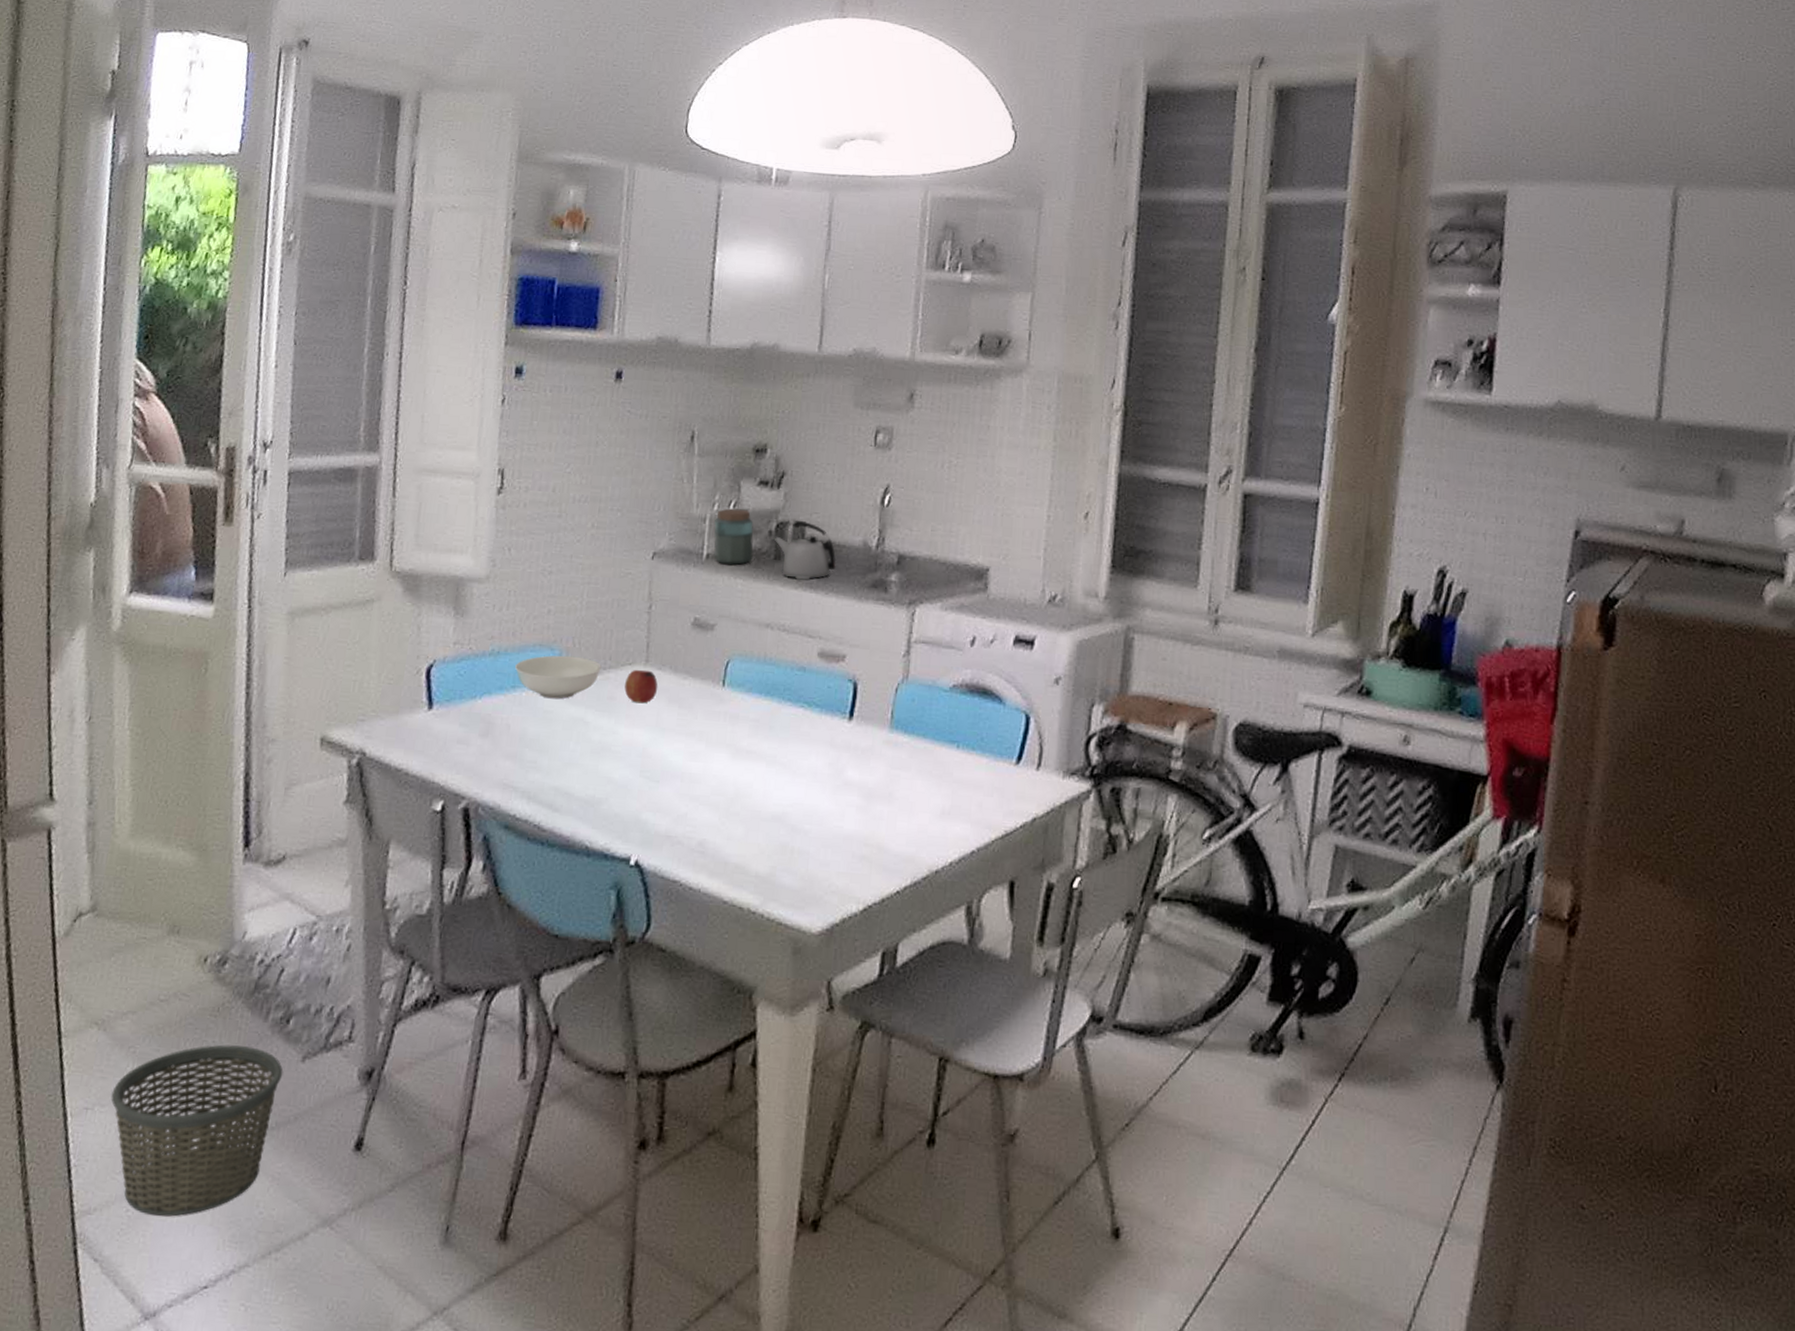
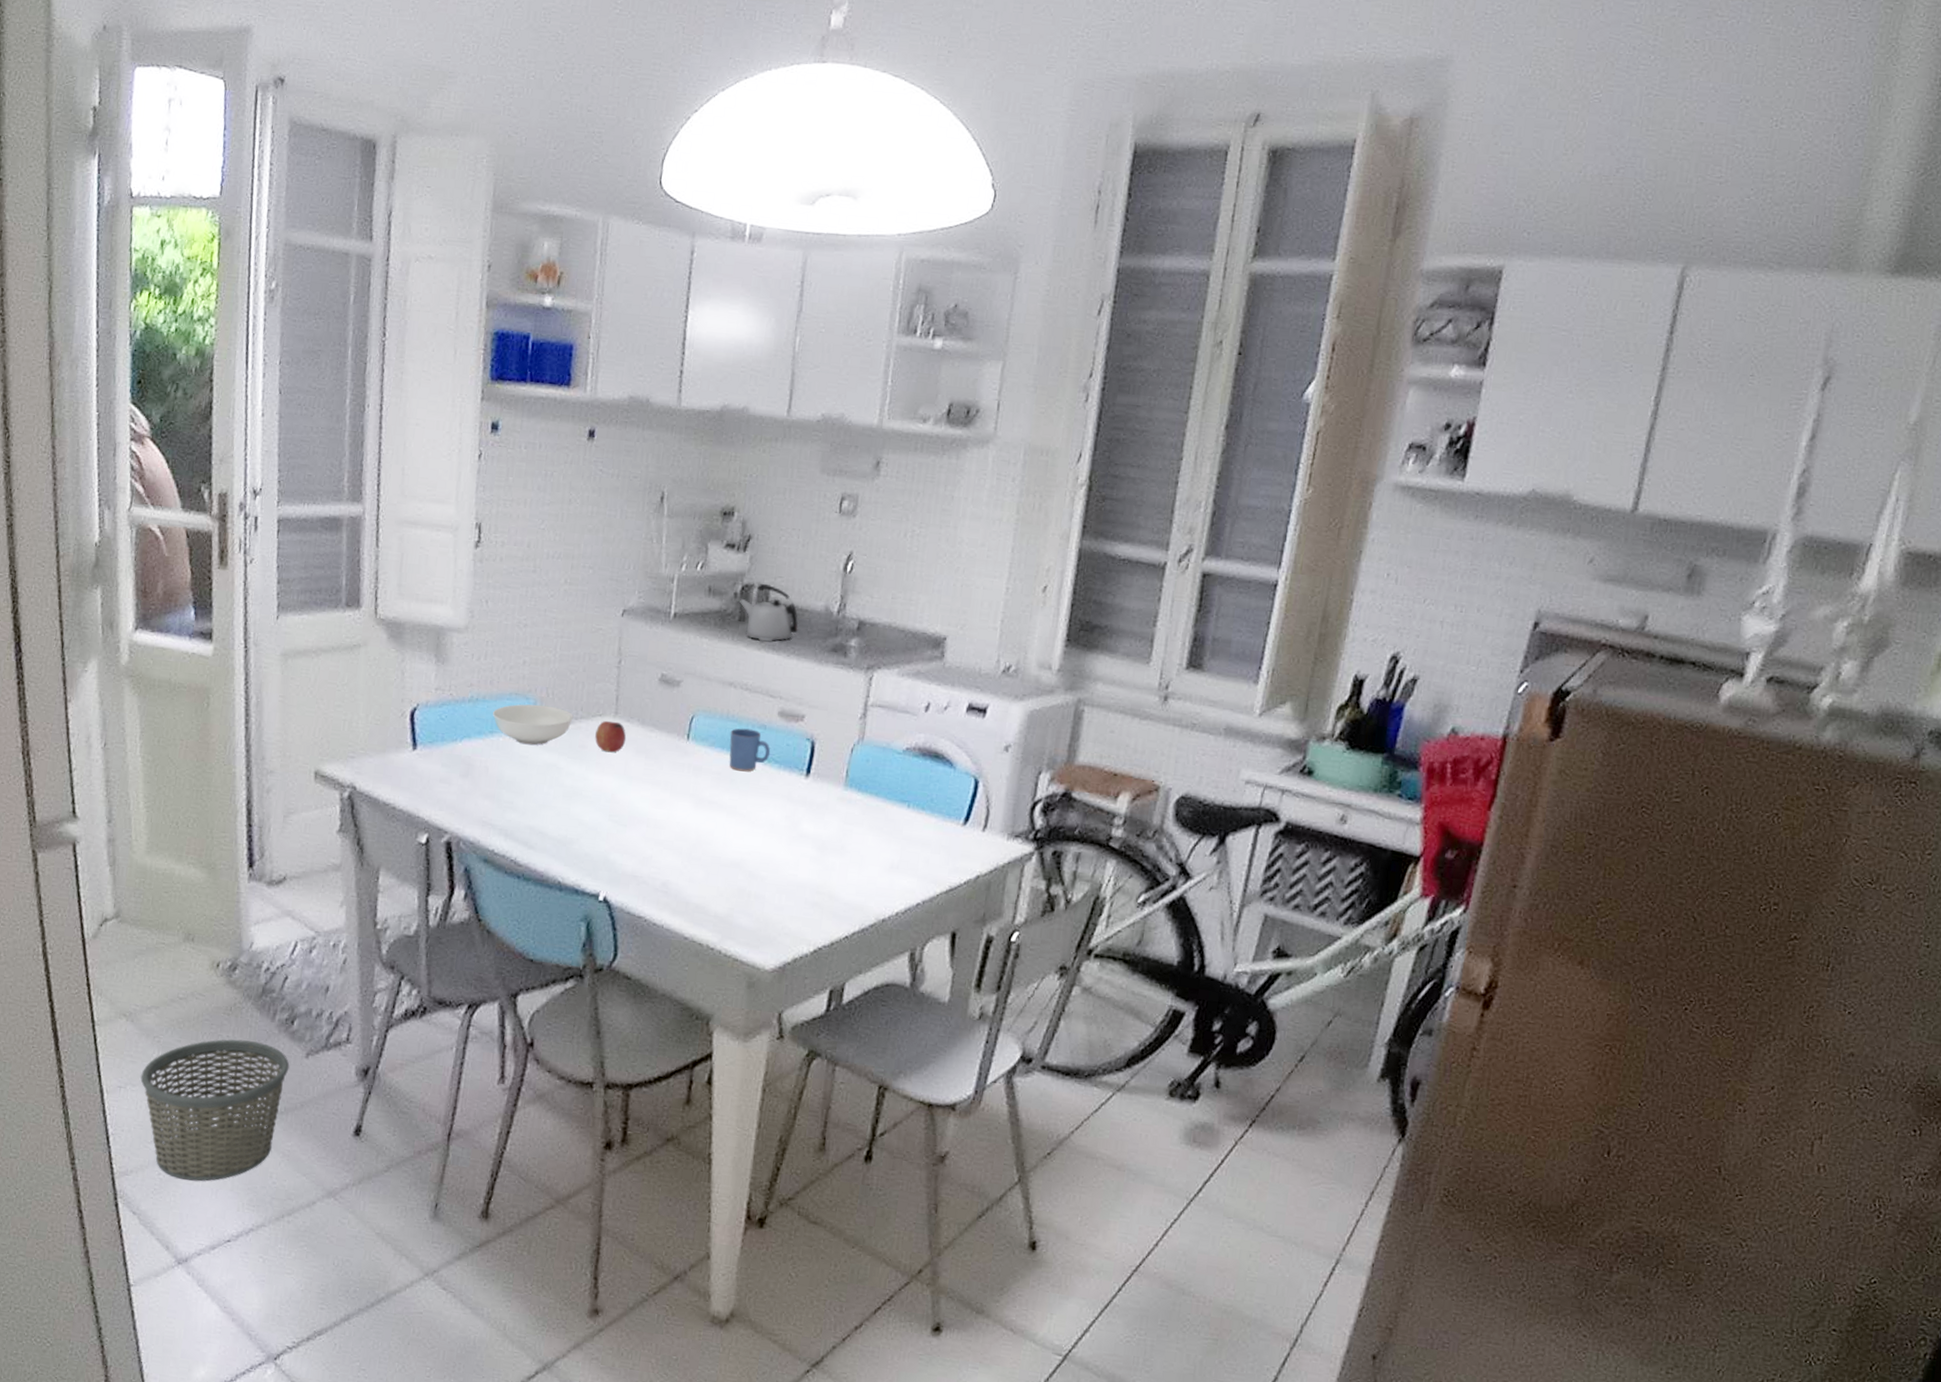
peanut butter: present [714,508,754,566] -> none [681,570,720,625]
mug: none [767,671,811,718] -> present [729,728,771,772]

